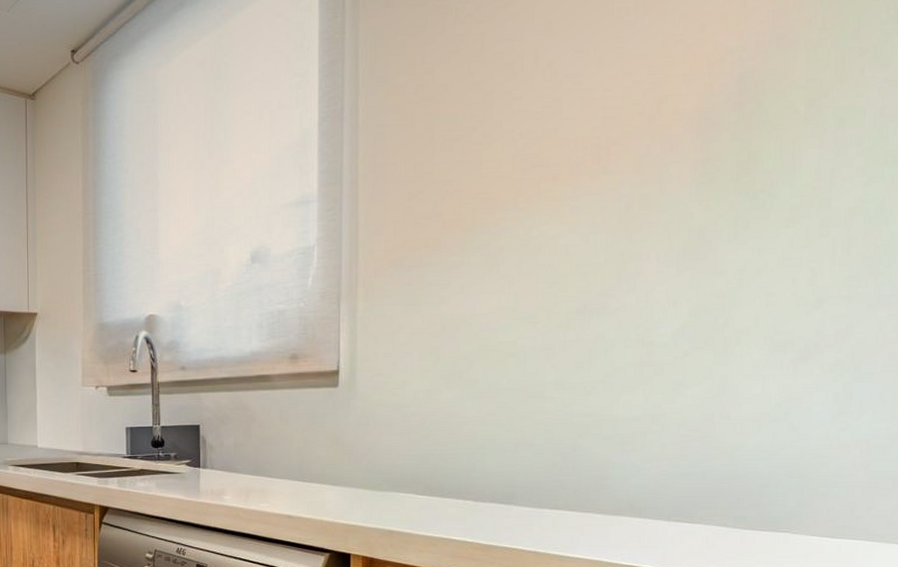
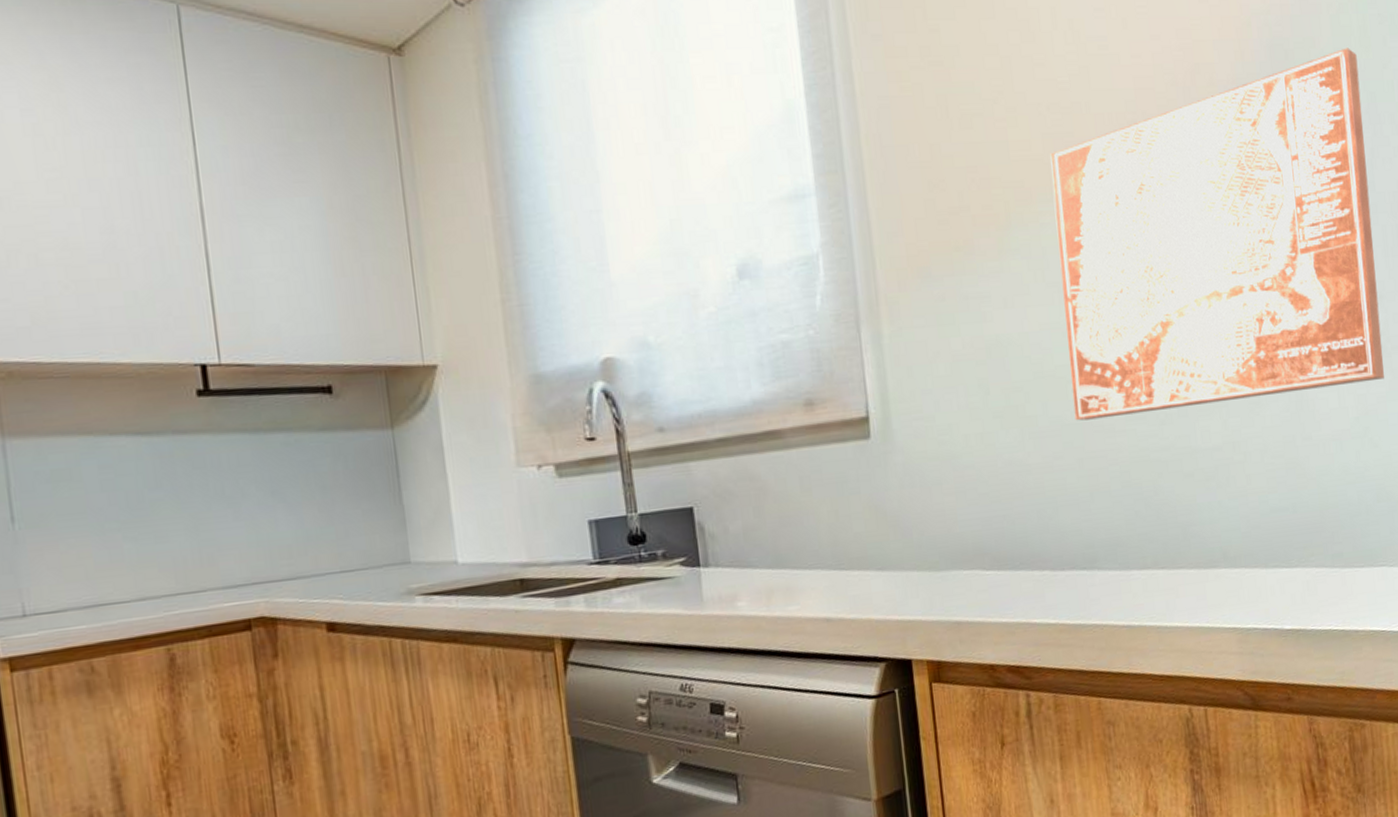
wall art: none [510,78,830,387] -> present [1050,48,1384,421]

